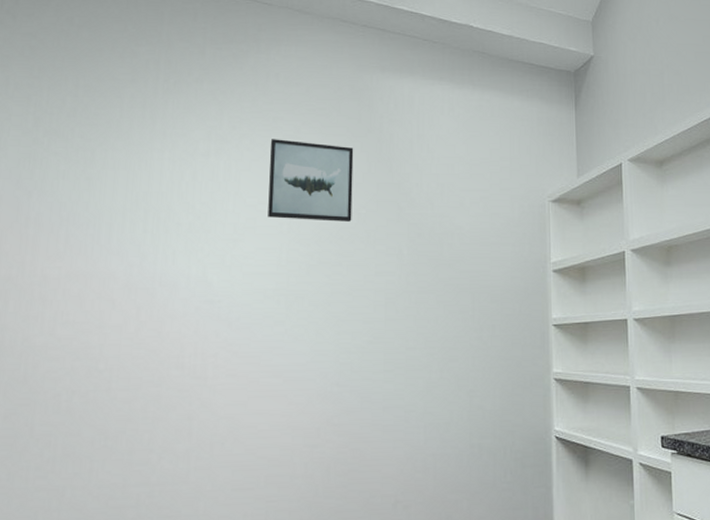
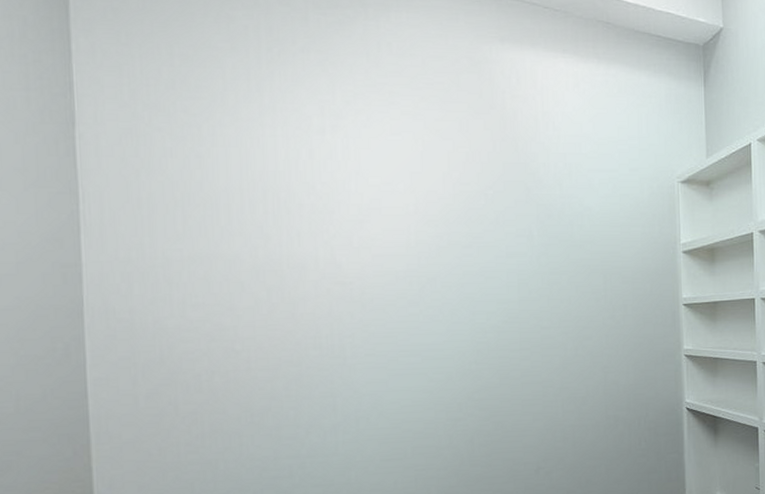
wall art: present [268,139,354,222] -> none [388,115,479,202]

